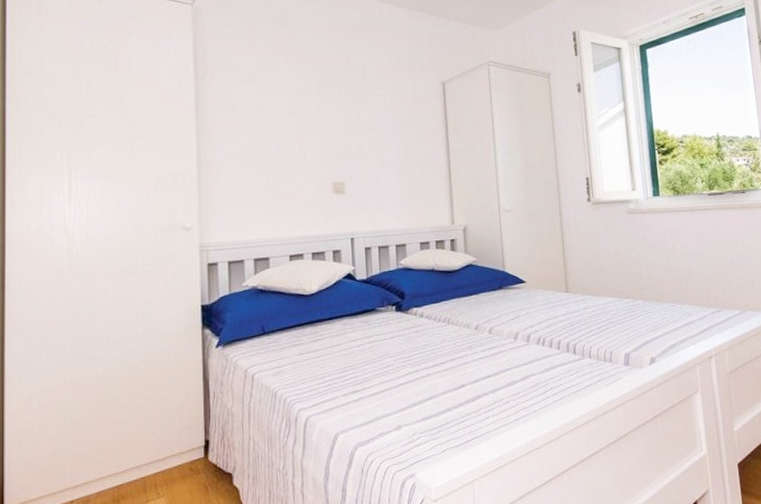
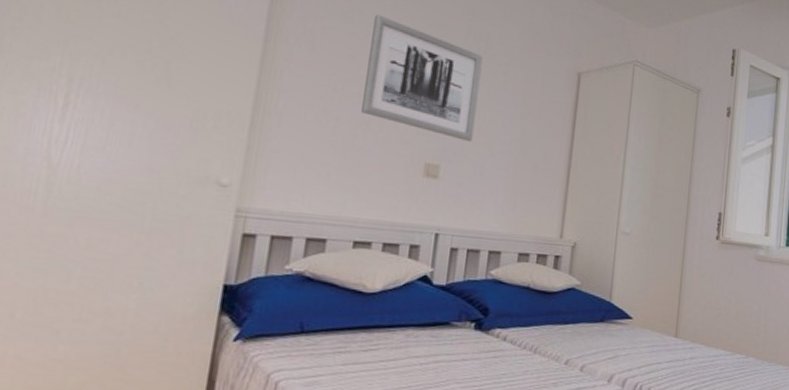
wall art: none [273,71,367,159] -> present [361,14,483,142]

